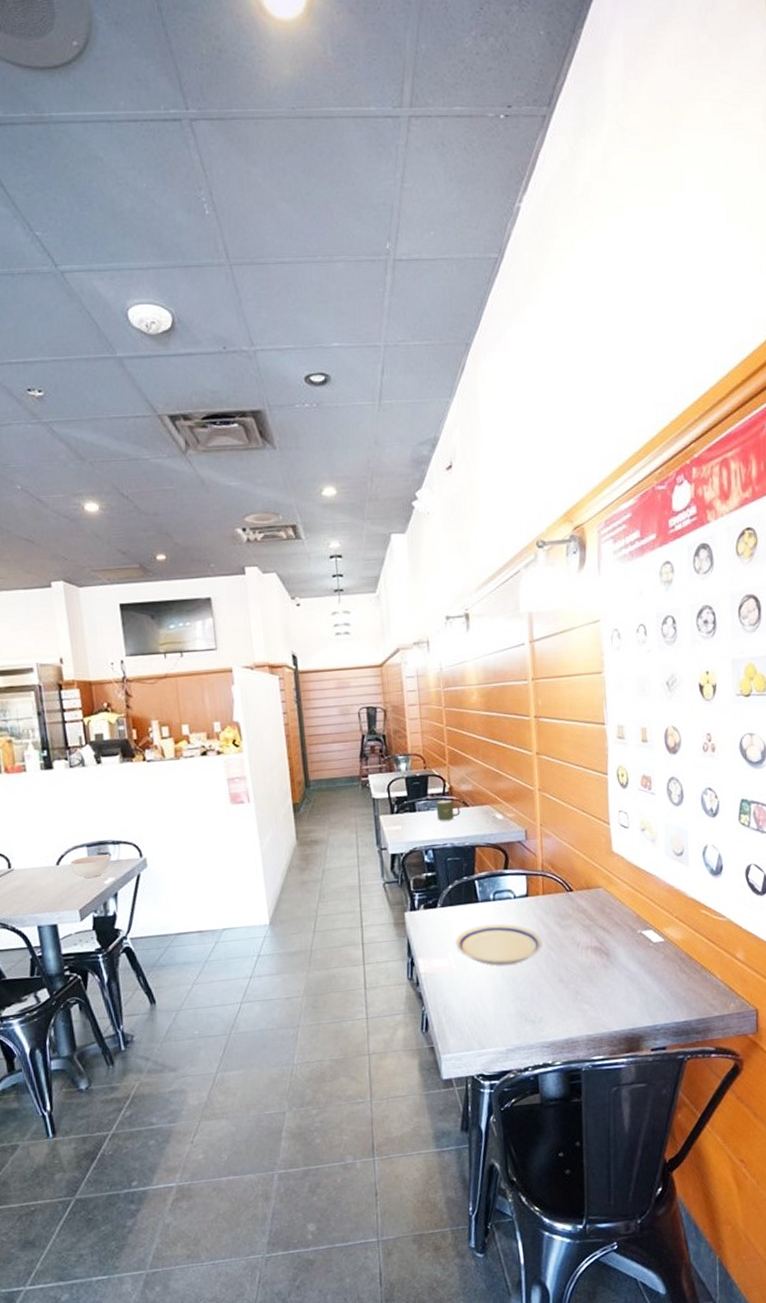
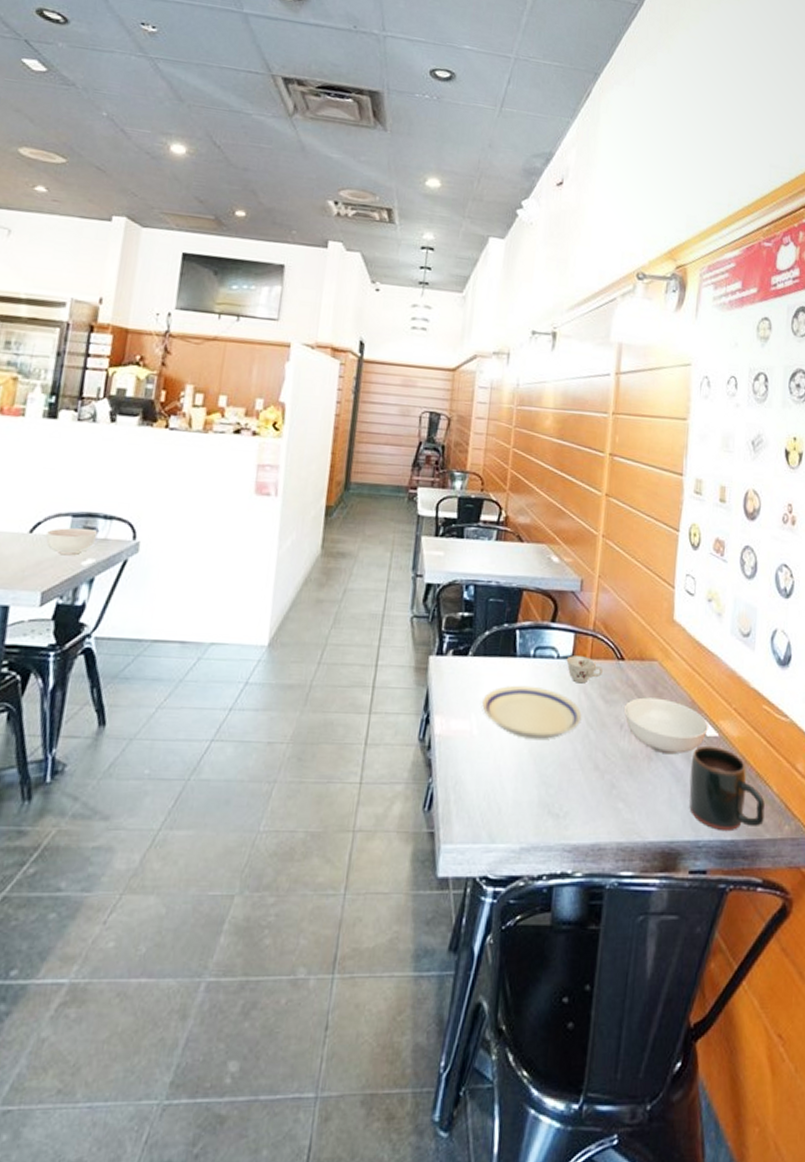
mug: present [435,800,461,821] -> none [486,530,514,555]
teacup: none [522,893,555,916] -> present [566,656,602,684]
bowl: none [578,917,655,962] -> present [623,697,709,755]
mug: none [642,949,712,1015] -> present [689,745,765,830]

